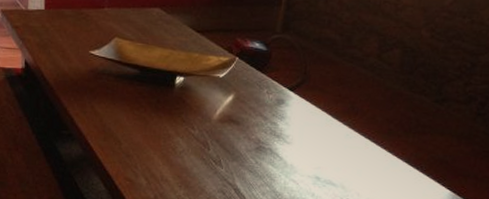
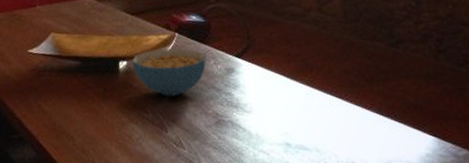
cereal bowl: none [188,70,261,118] -> present [132,48,207,97]

